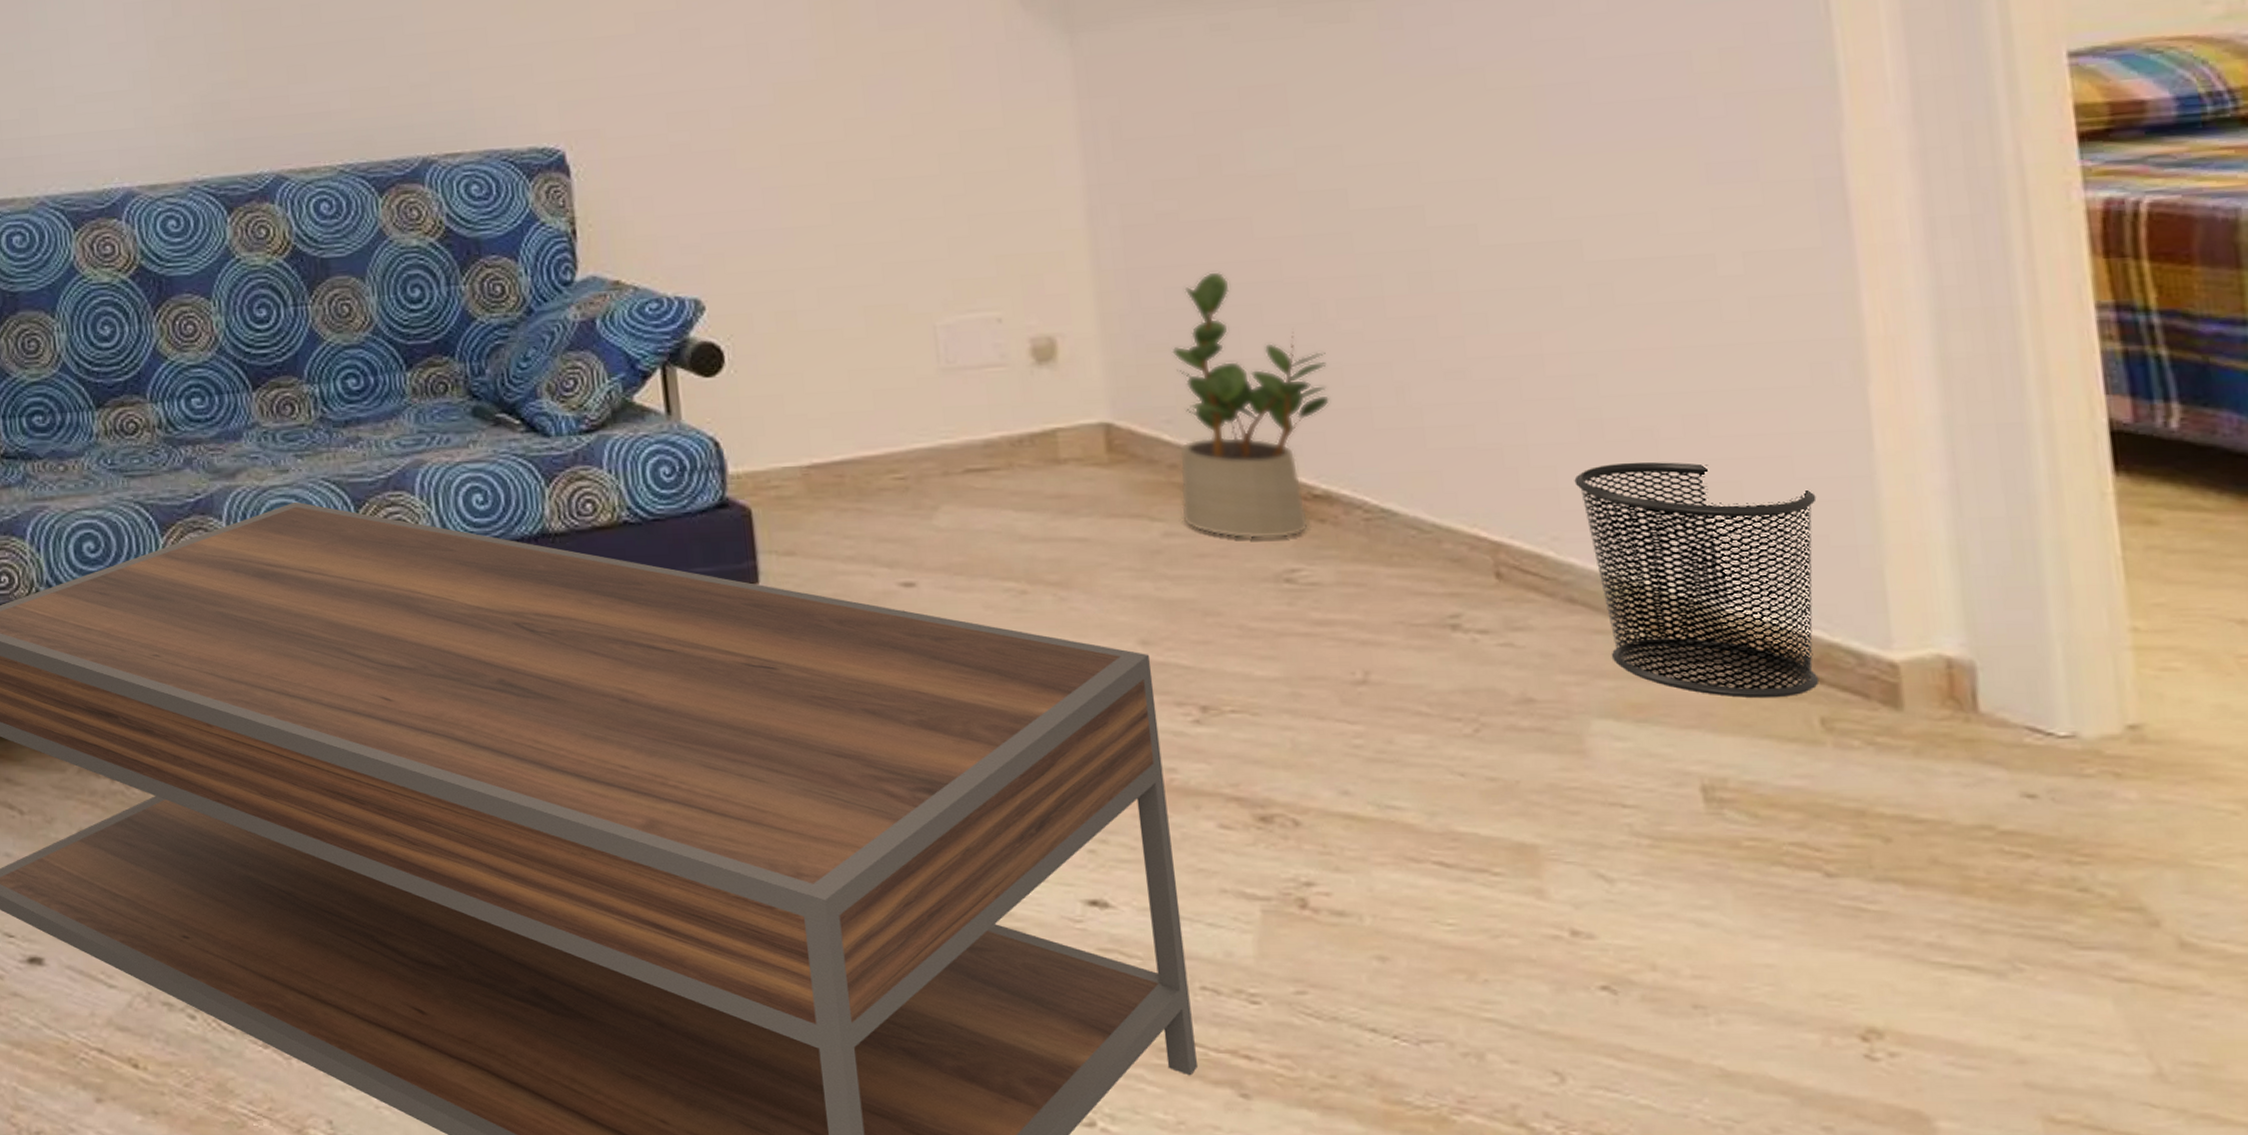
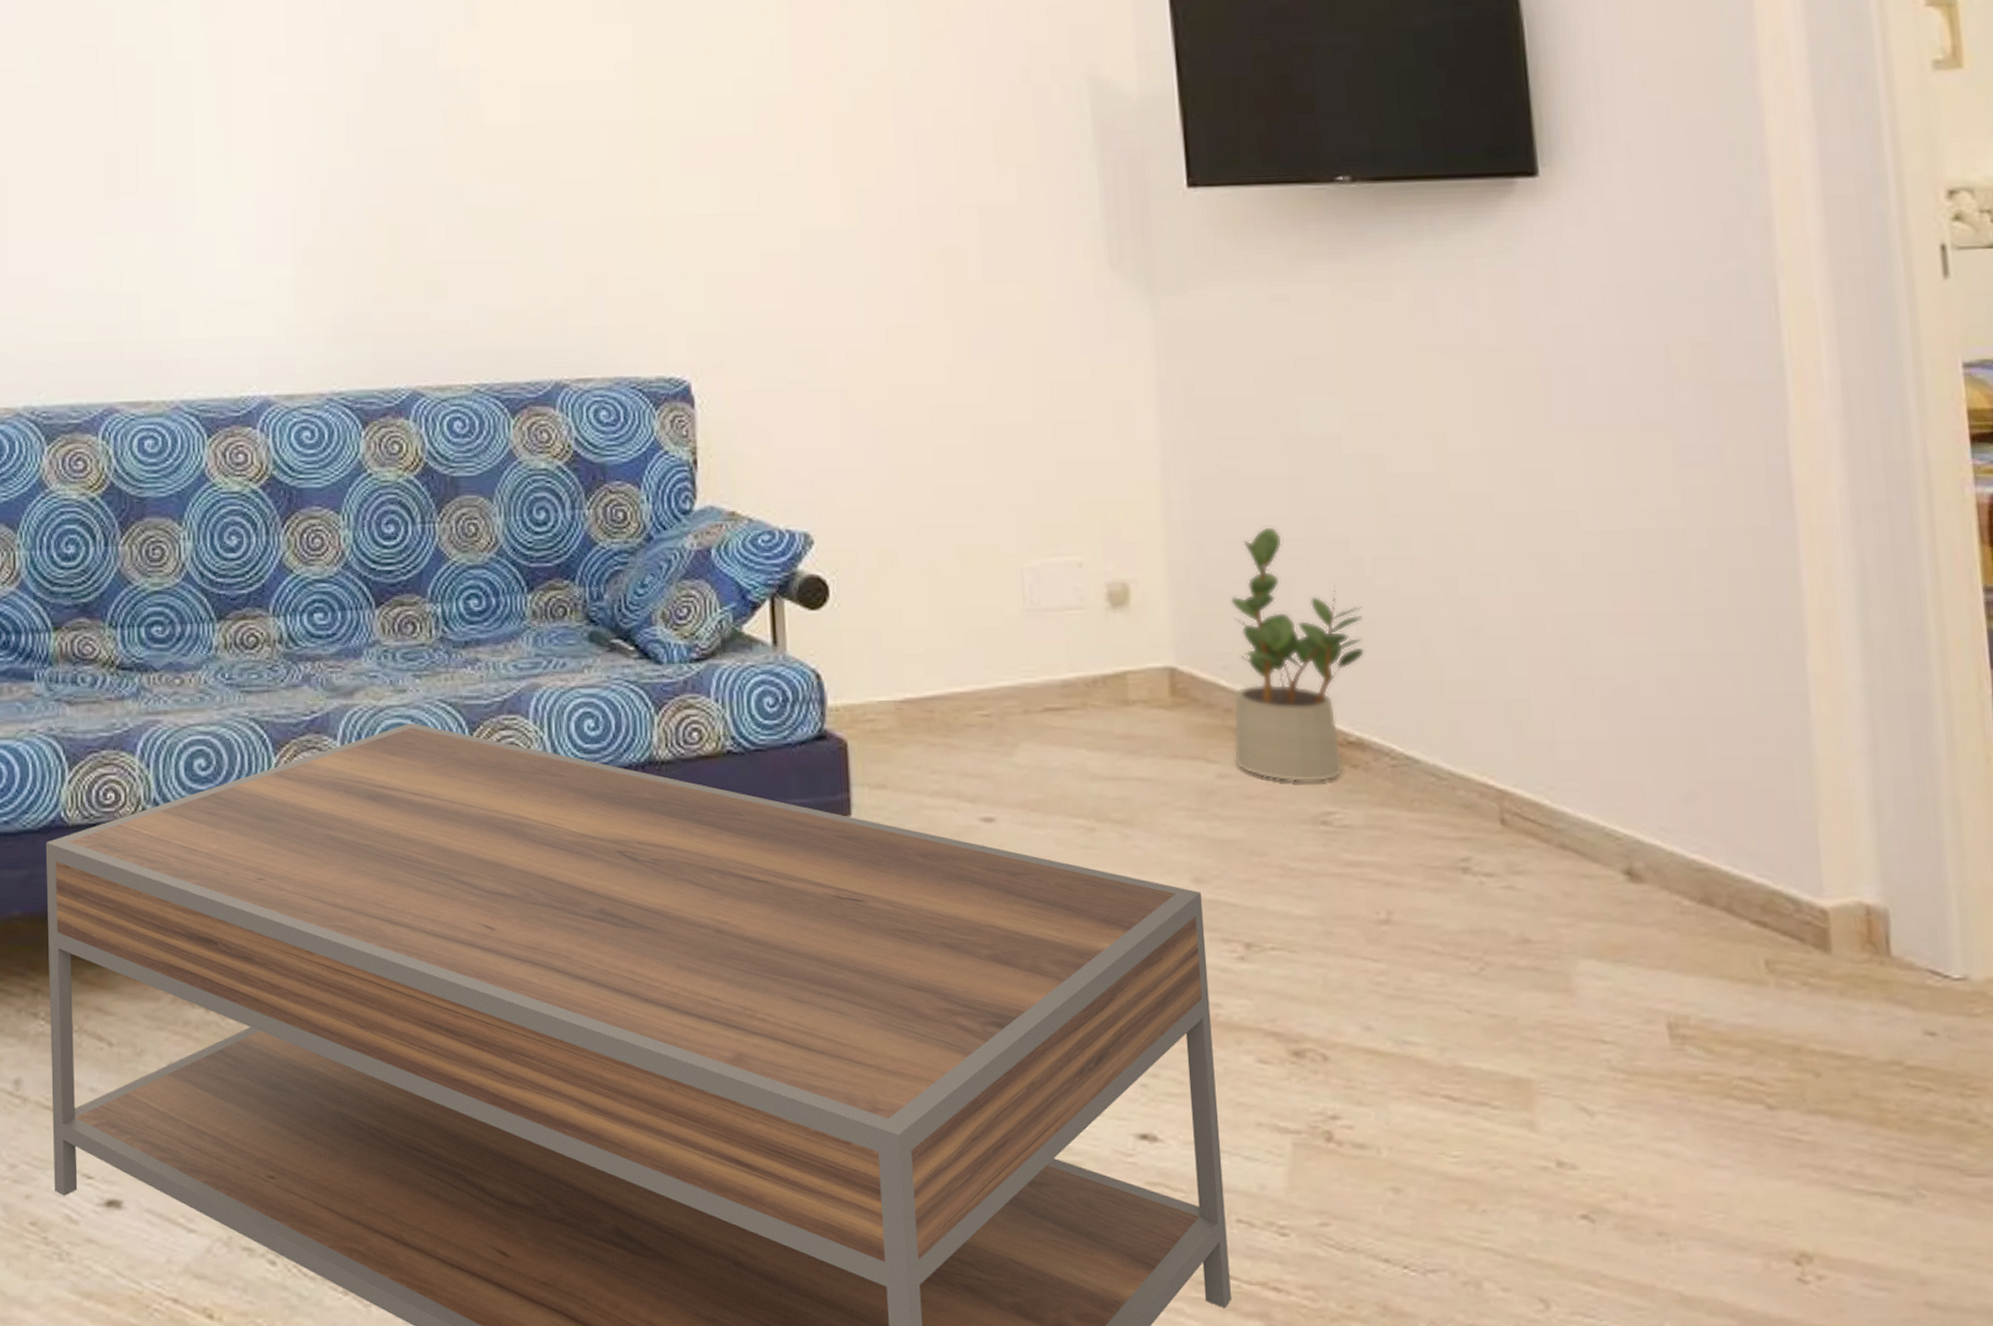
waste bin: present [1574,462,1820,699] -> none [1567,718,1765,941]

